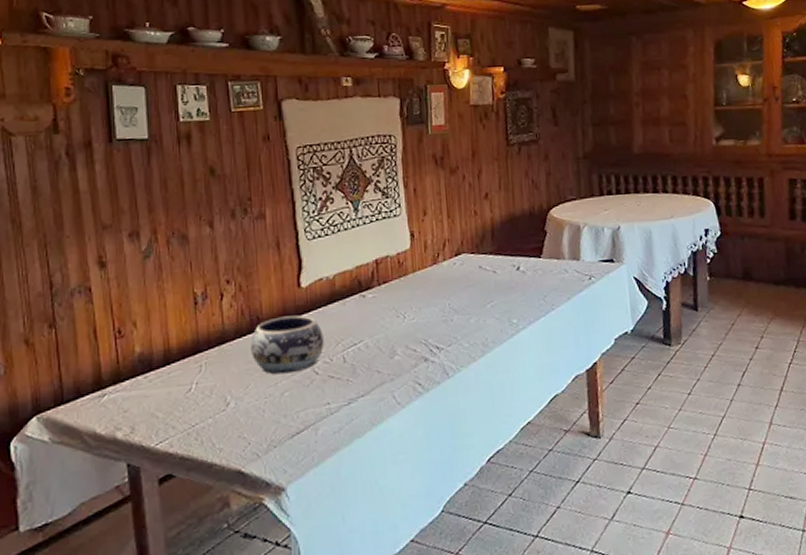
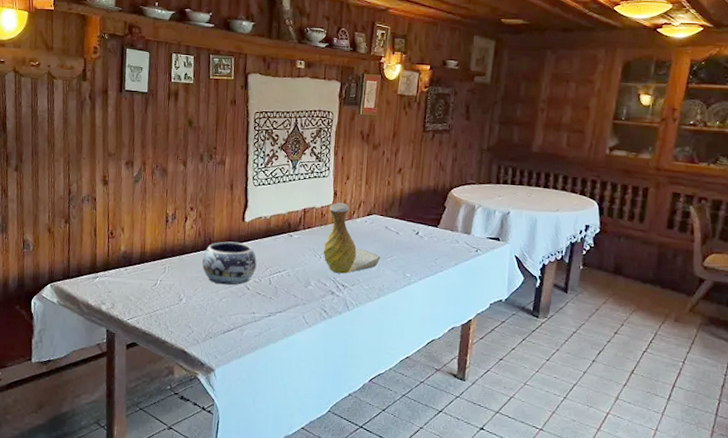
vase: none [406,244,479,334] -> present [323,202,381,274]

